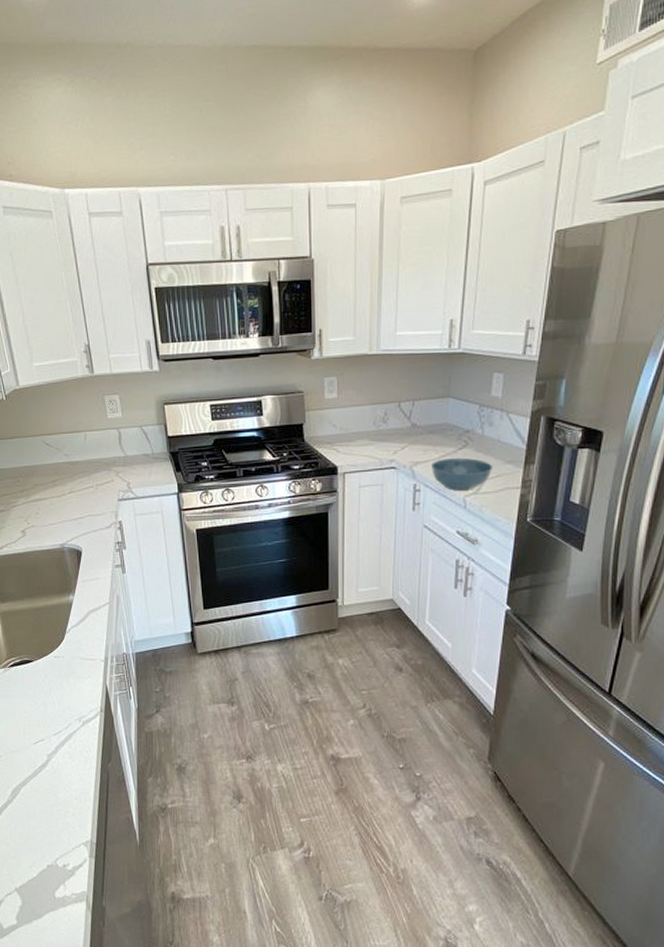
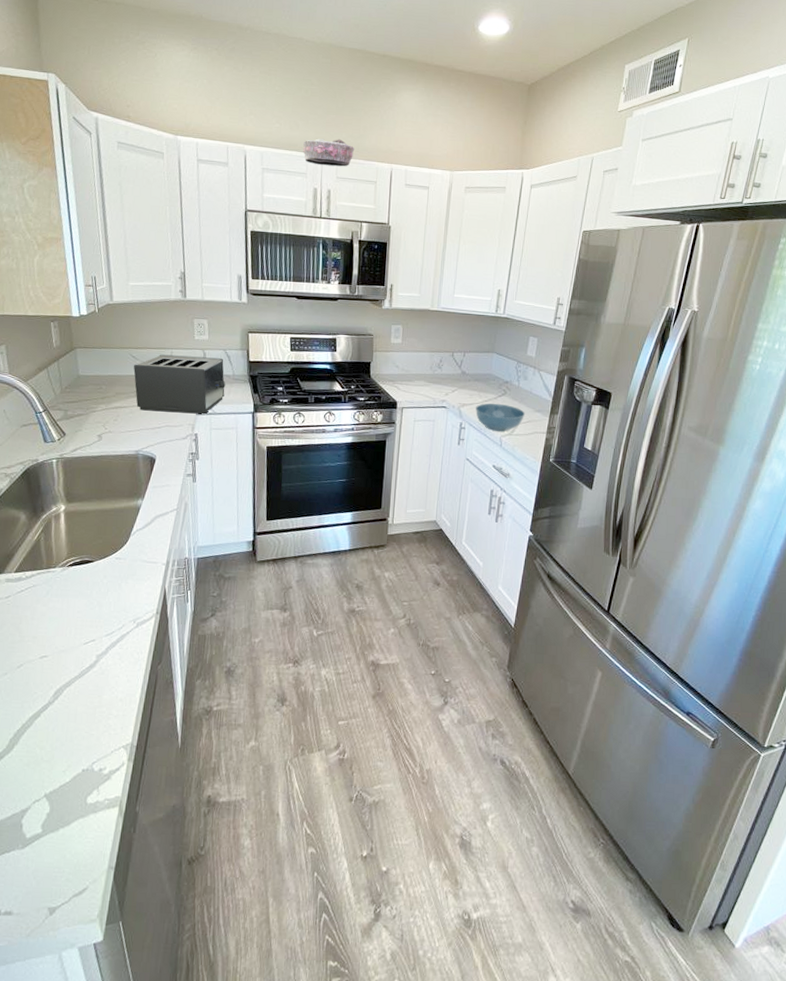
toaster: none [49,436,146,501] -> present [133,354,226,414]
decorative basket: none [204,162,264,198] -> present [303,138,355,167]

